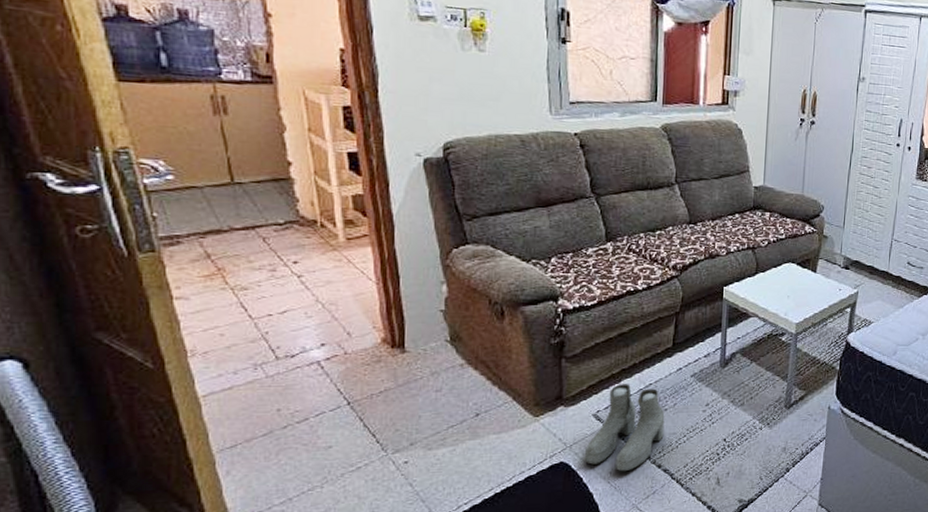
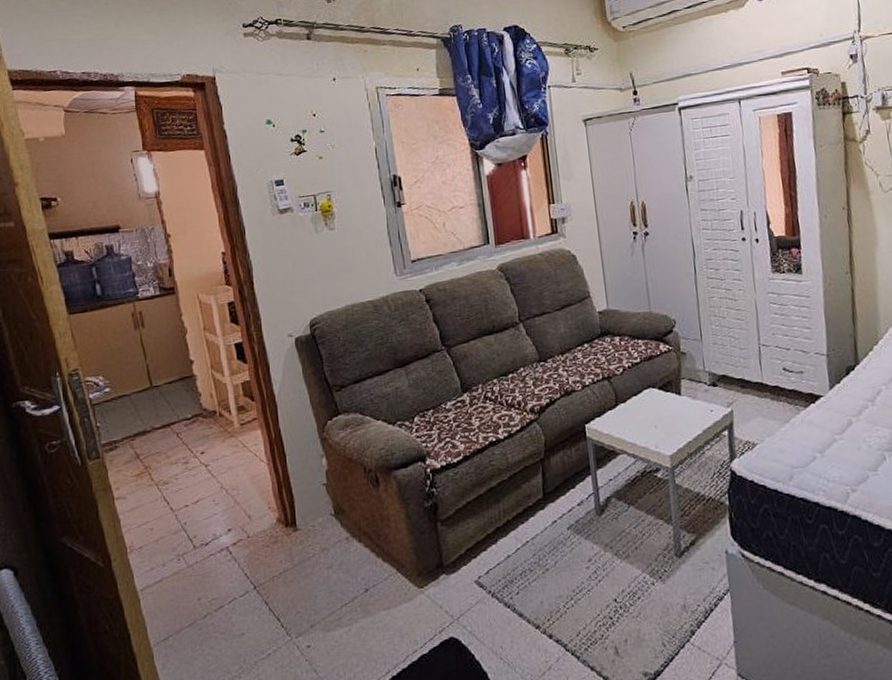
boots: present [584,384,665,472] -> none [472,543,550,646]

